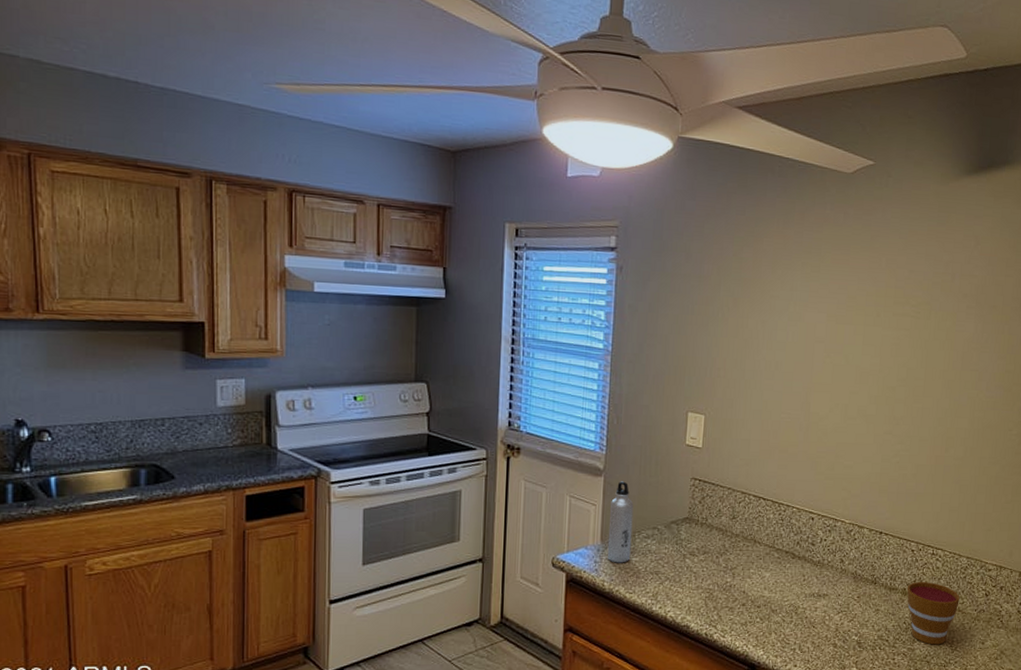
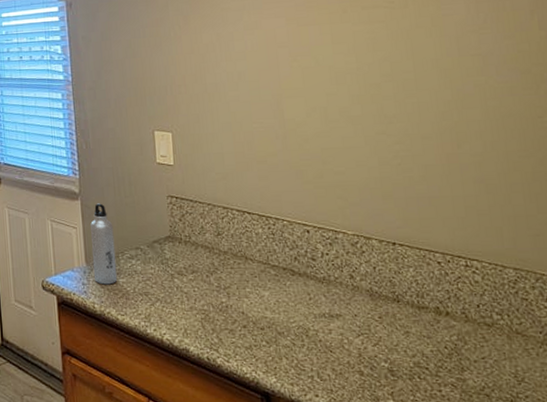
cup: present [907,582,960,645] -> none [440,299,516,375]

